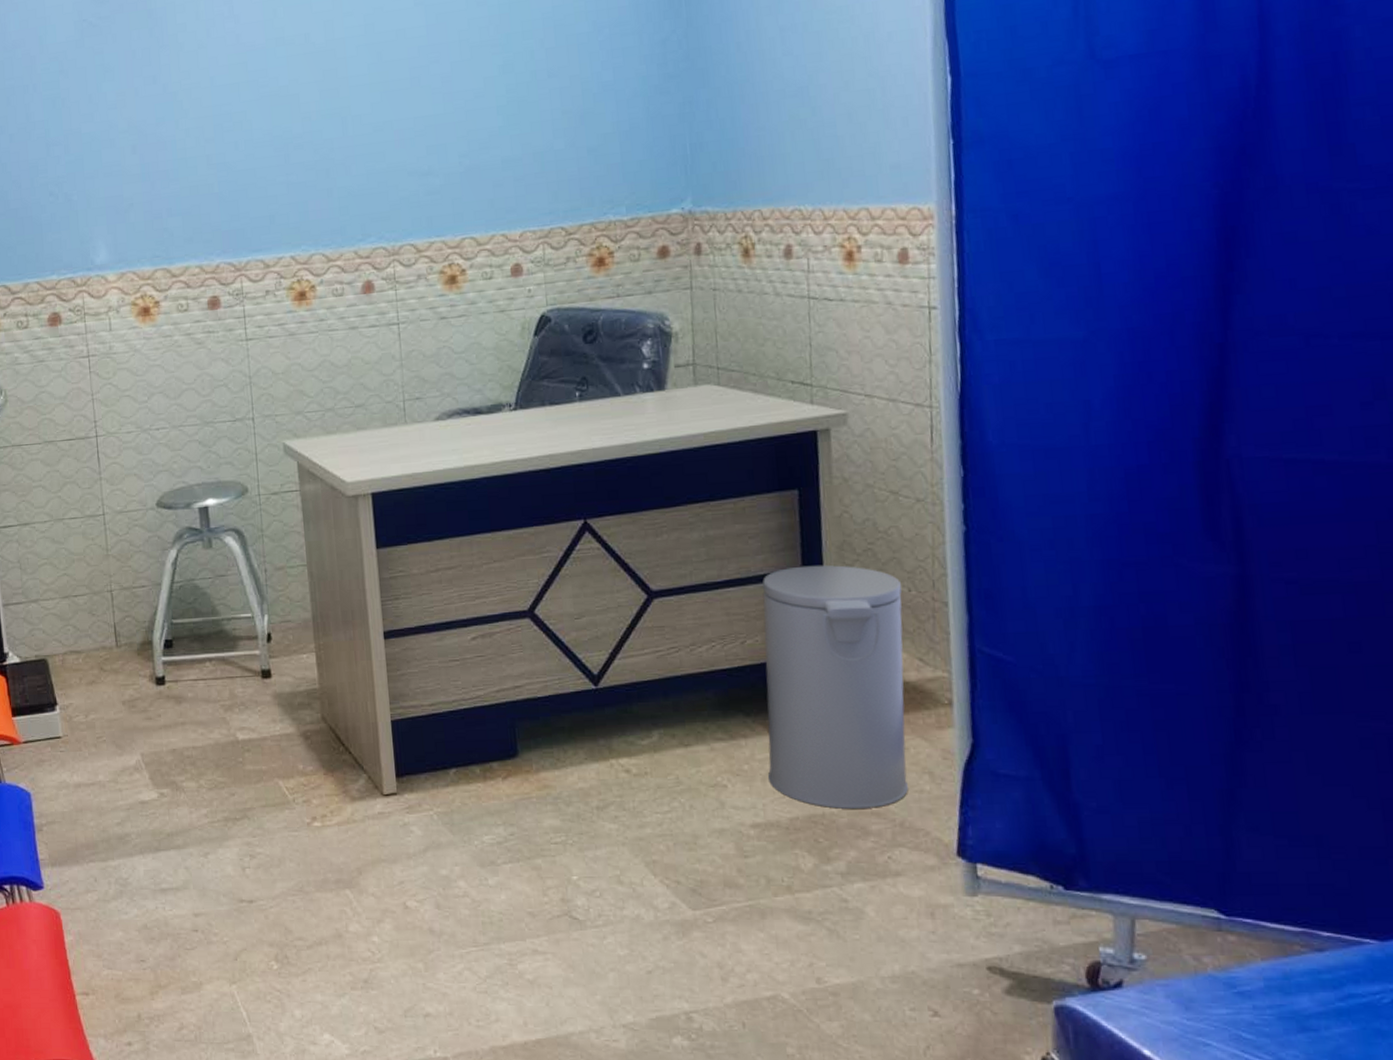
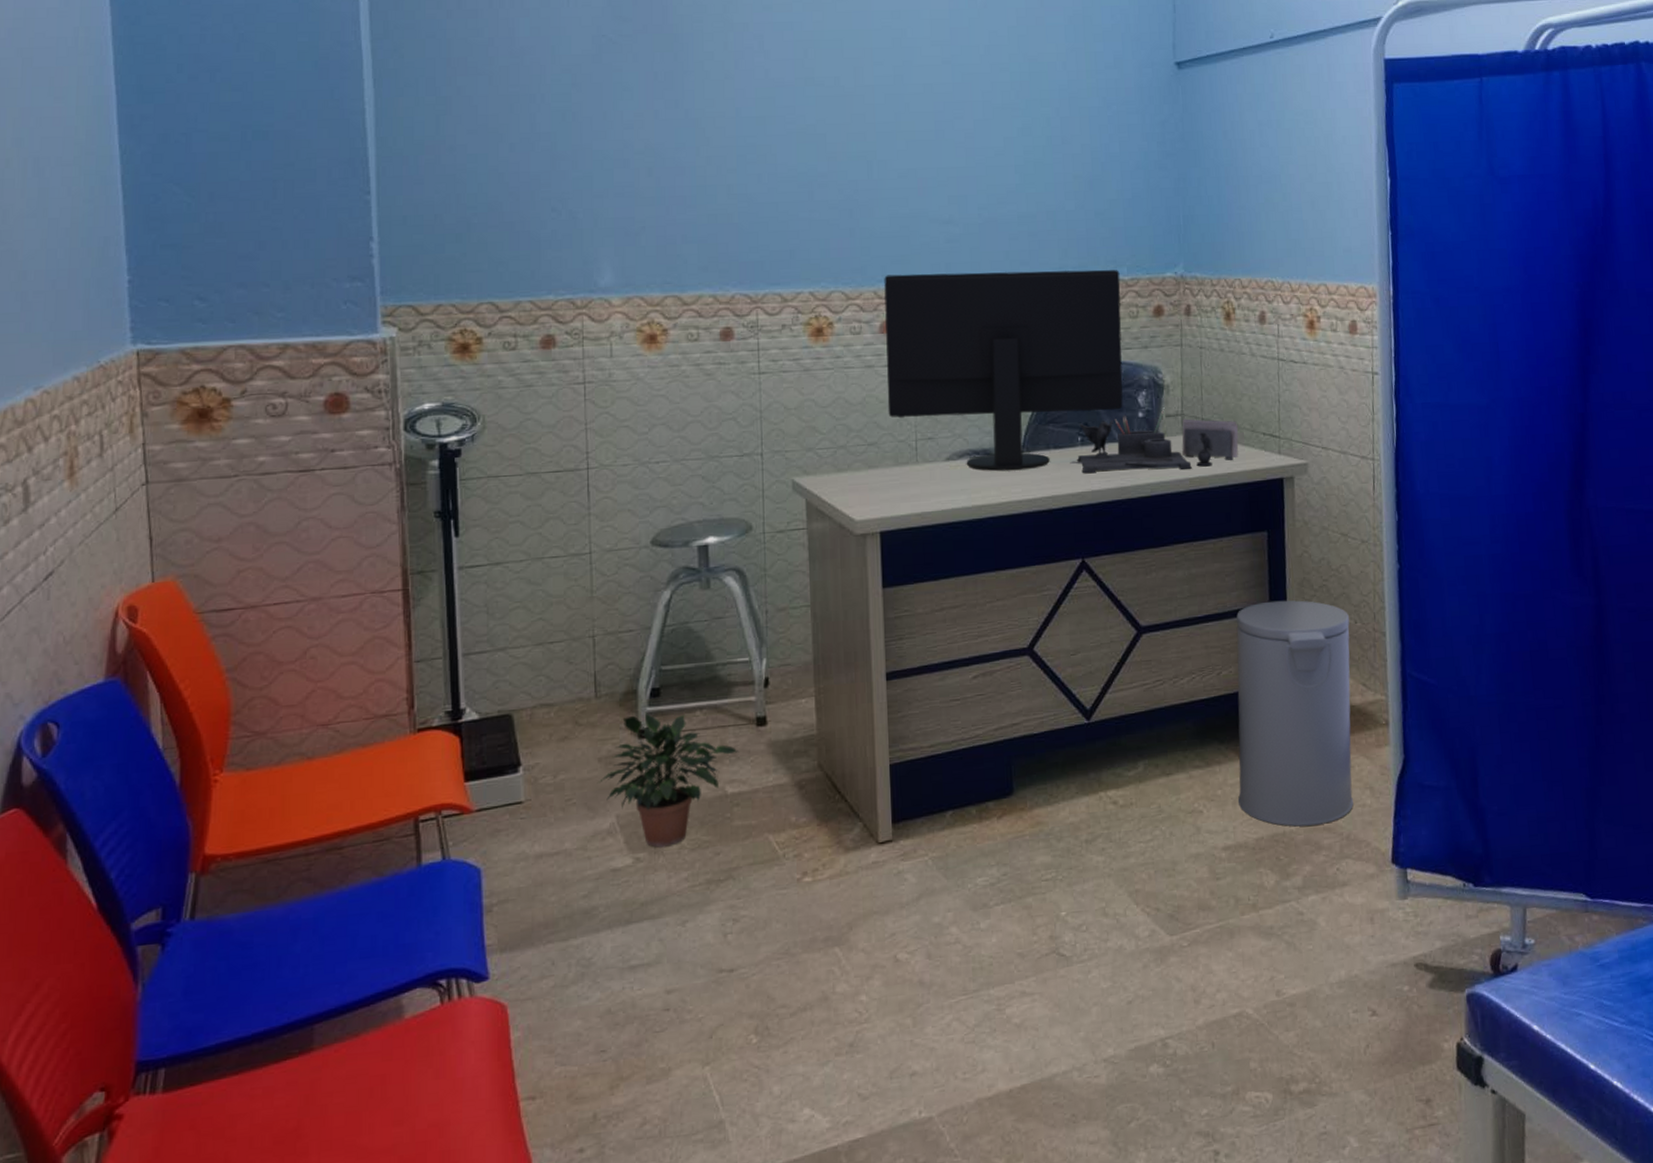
potted plant: none [122,661,248,785] -> present [597,711,740,848]
computer monitor: none [364,210,625,431] -> present [884,269,1123,472]
desk organizer: none [568,358,762,431] -> present [1070,409,1239,474]

